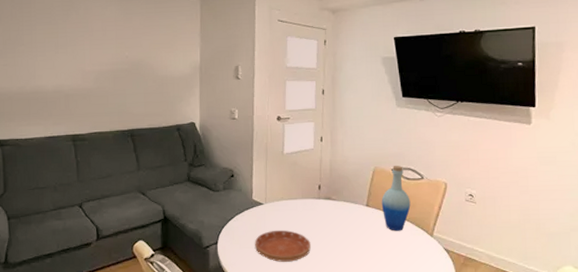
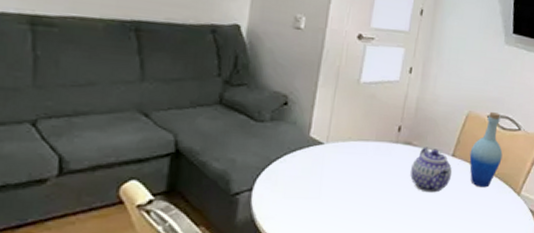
saucer: present [254,229,311,262] -> none [303,177,378,217]
teapot: none [334,200,368,238] -> present [410,147,452,193]

